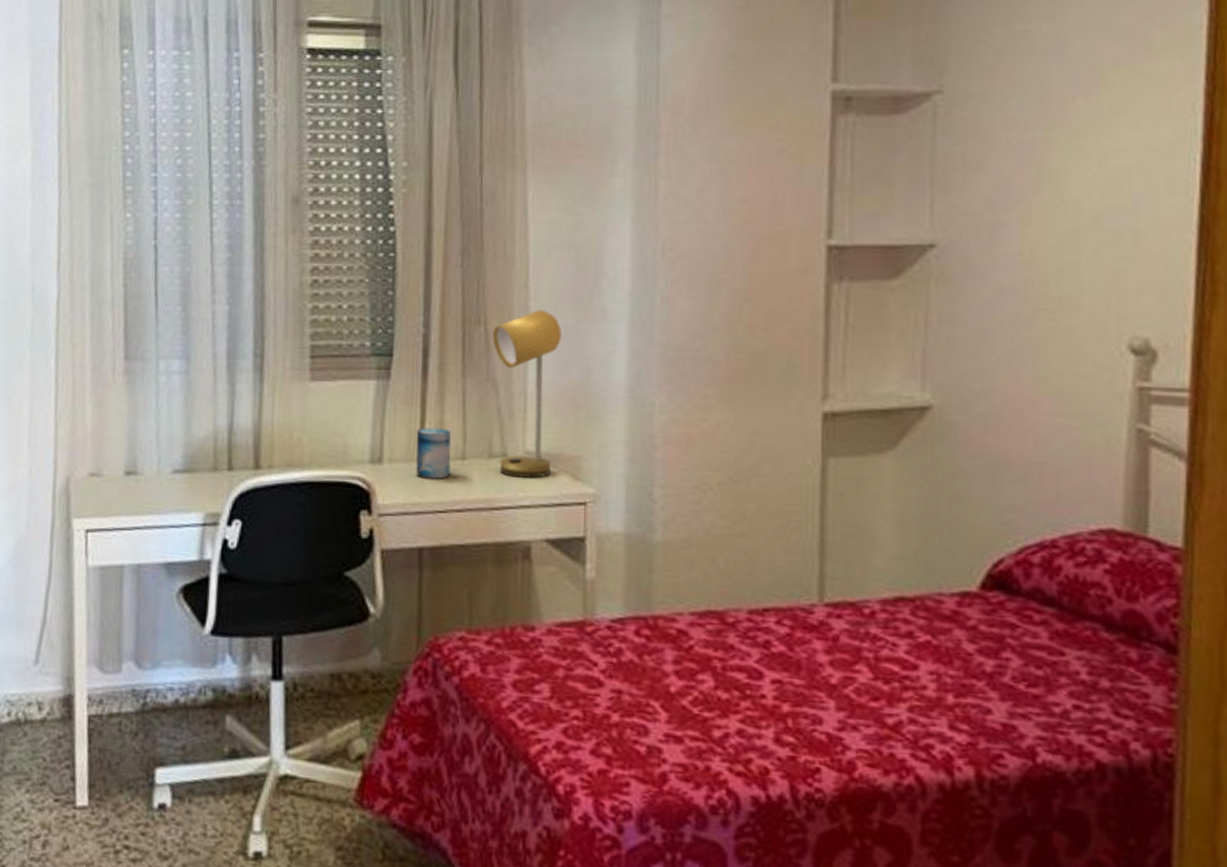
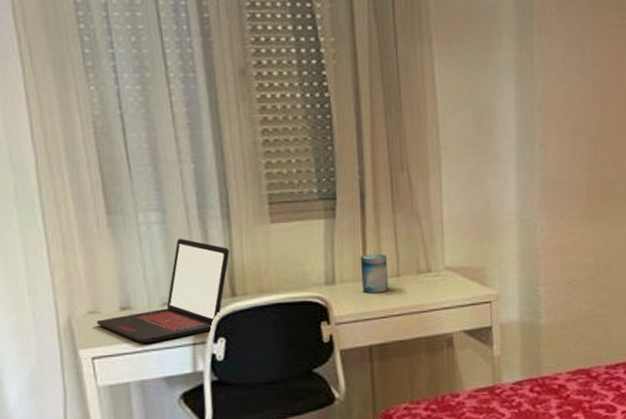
laptop: none [96,392,258,518] -> present [96,238,229,343]
desk lamp: present [493,310,562,478] -> none [414,157,467,287]

